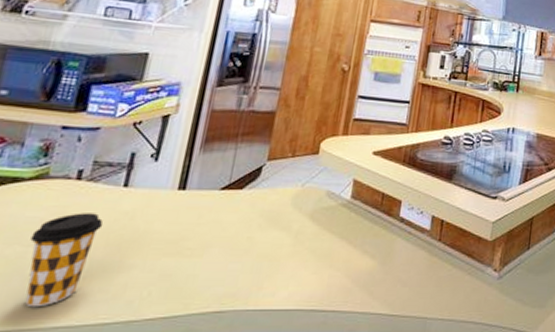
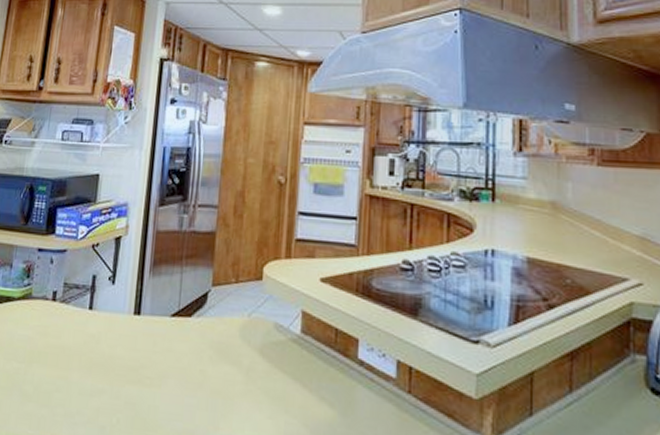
coffee cup: present [26,213,104,308] -> none [23,333,76,423]

